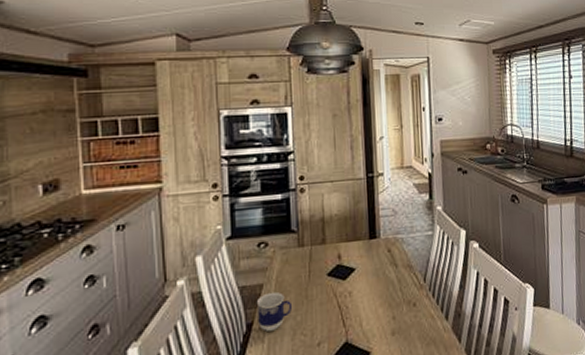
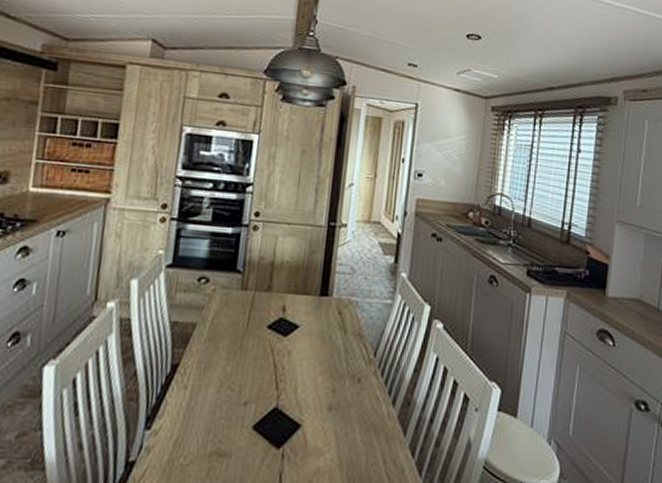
cup: present [256,292,291,331] -> none [184,334,223,377]

